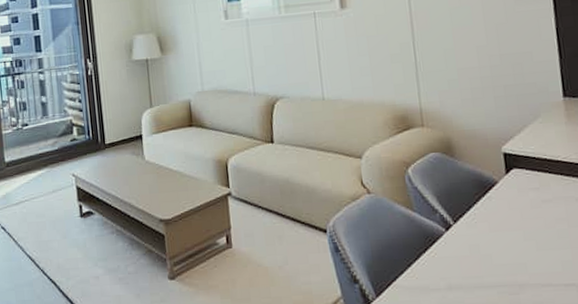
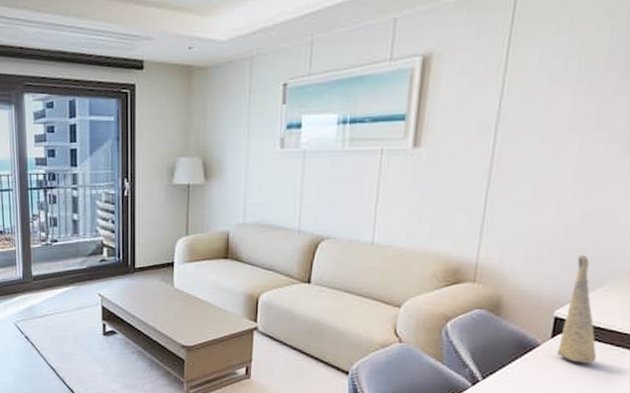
decorative vase: none [507,91,553,197] -> present [557,254,597,364]

